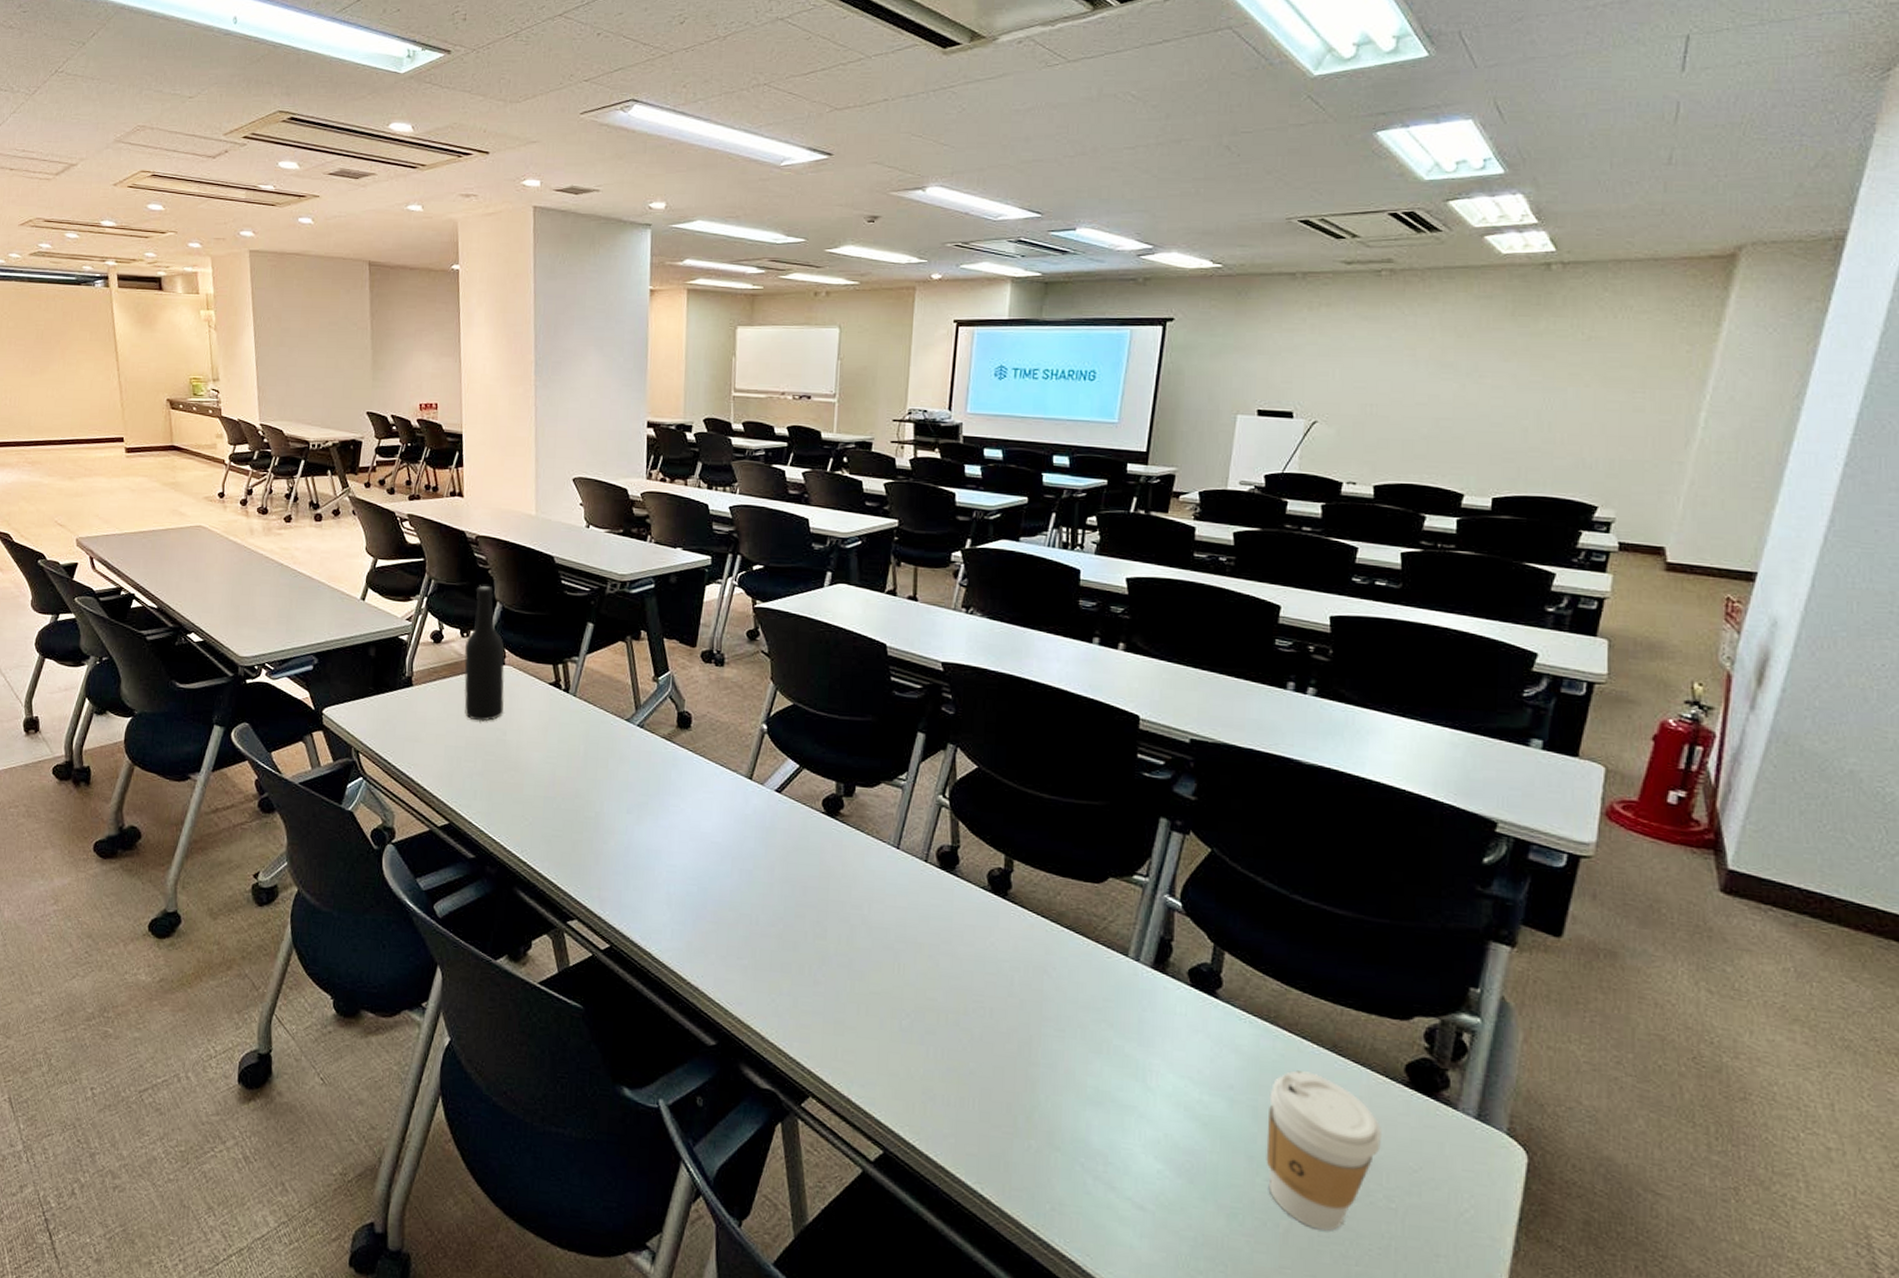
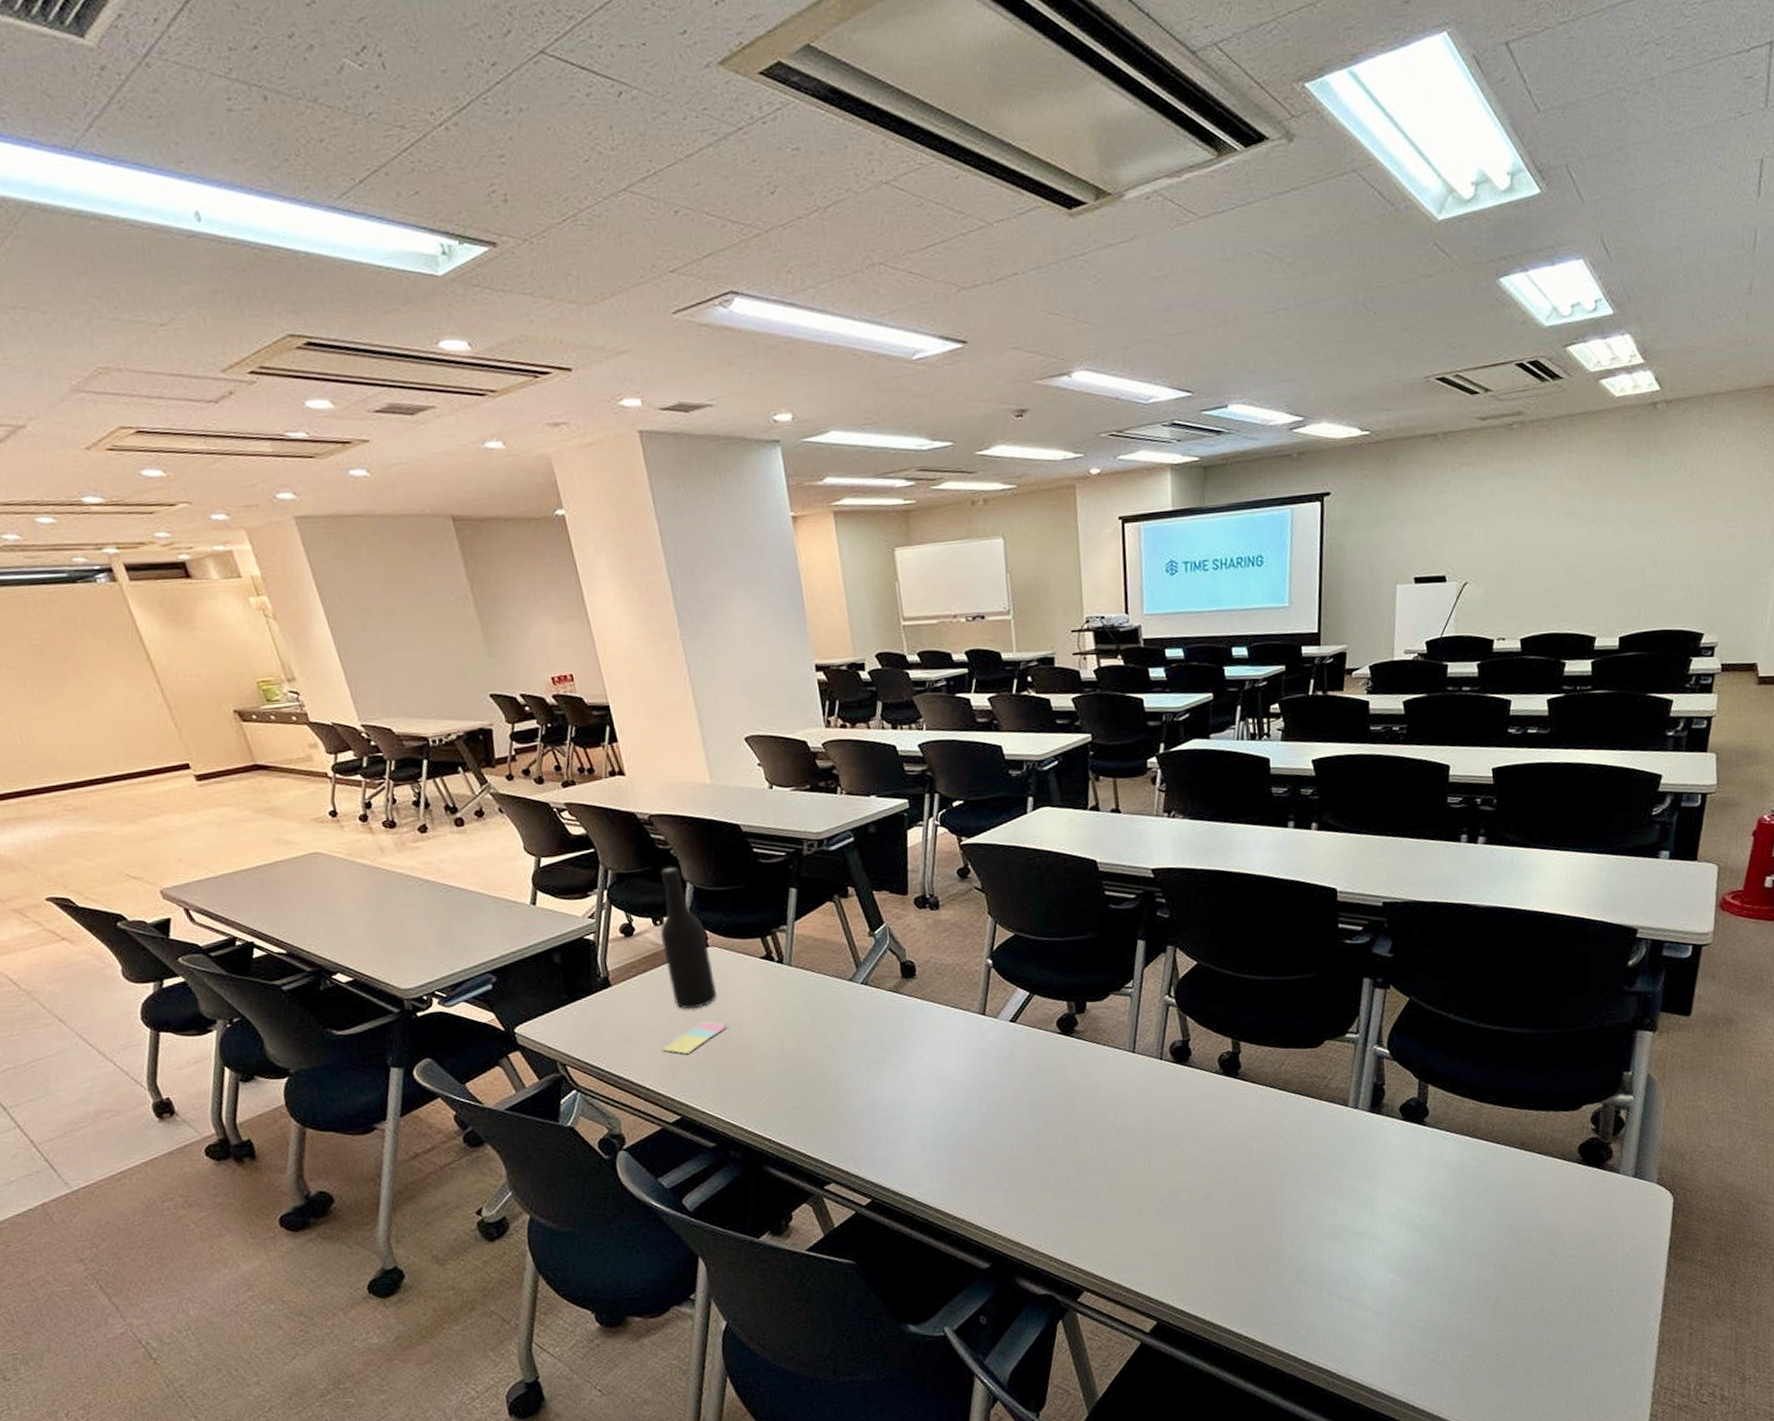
sticky notes: none [445,735,507,763] -> present [662,1022,728,1054]
coffee cup: present [1266,1070,1383,1232] -> none [1474,1170,1564,1295]

